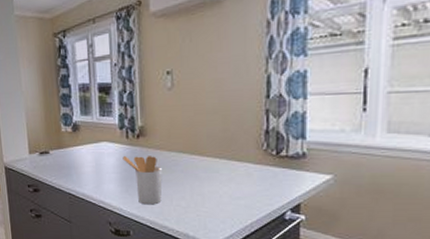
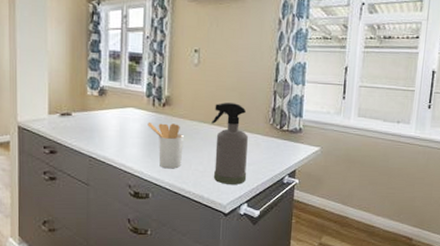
spray bottle: none [192,128,238,221] -> present [211,103,248,185]

